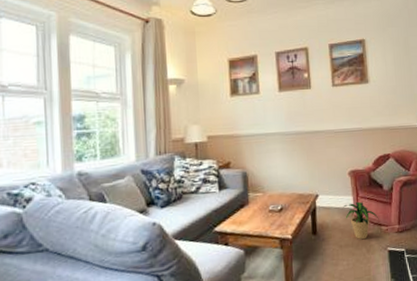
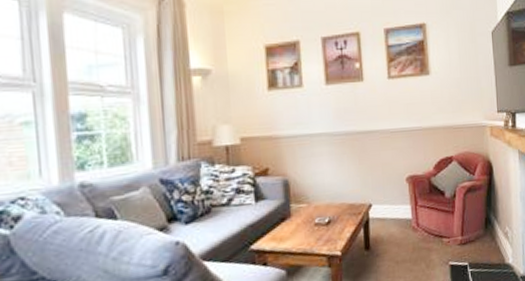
potted plant: present [343,201,379,240] -> none [400,211,440,254]

